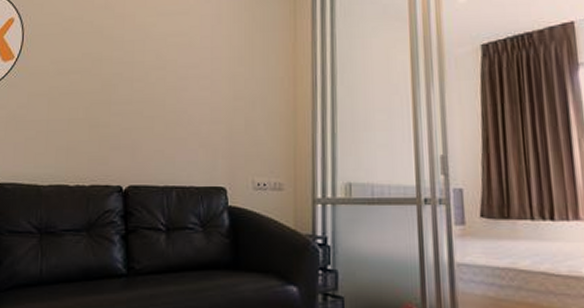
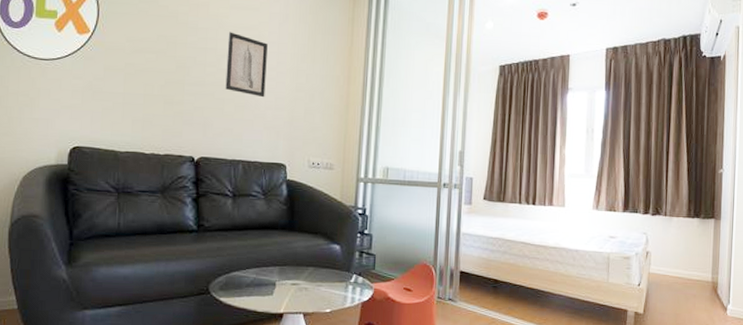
wall art: none [155,41,200,111] -> present [225,32,268,98]

